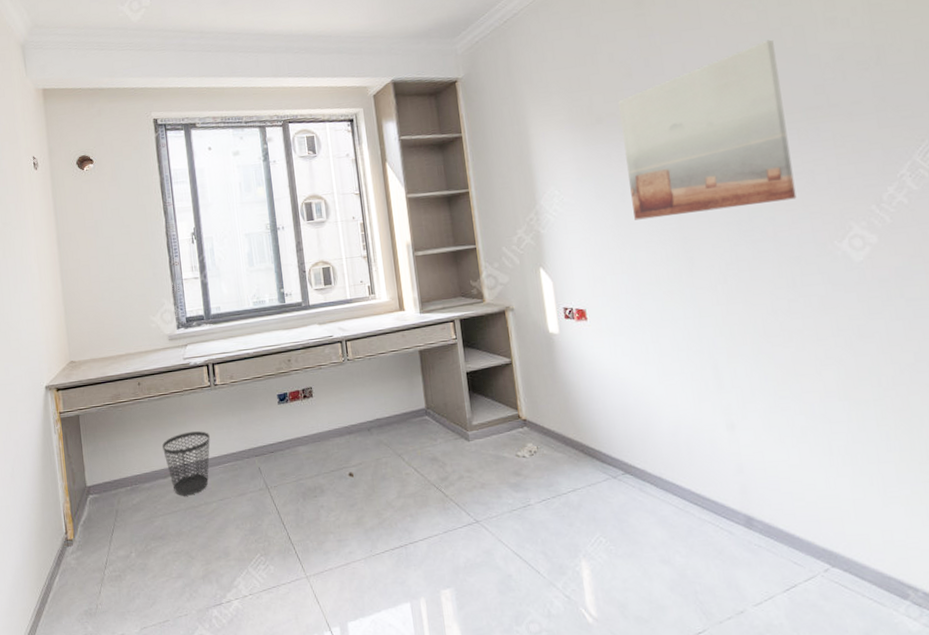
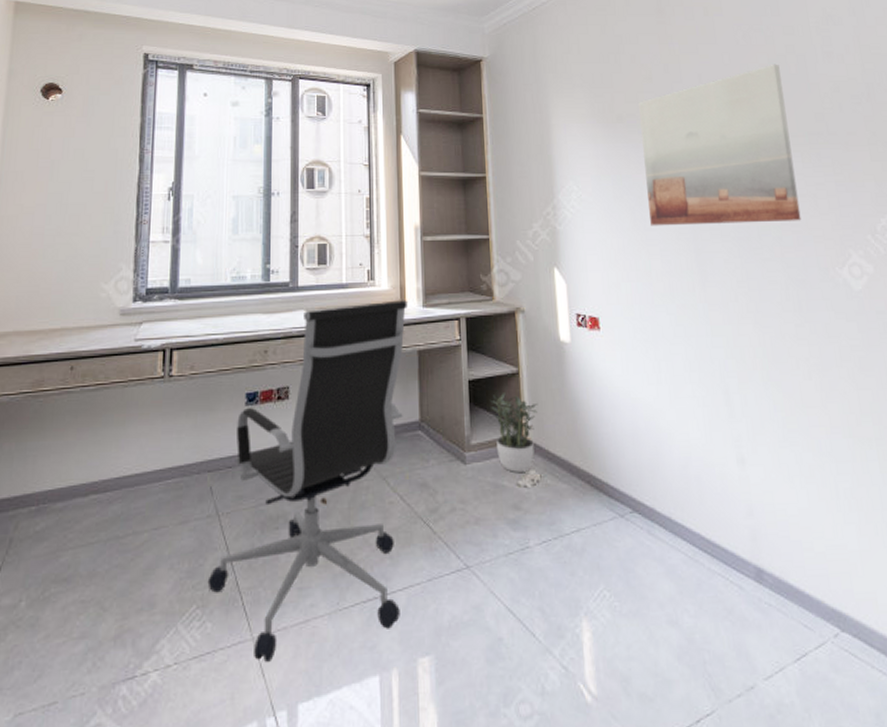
wastebasket: present [162,431,210,496] -> none [89,435,153,522]
office chair: none [266,309,423,593] -> present [207,300,407,662]
potted plant: none [486,381,532,446] -> present [489,393,538,472]

